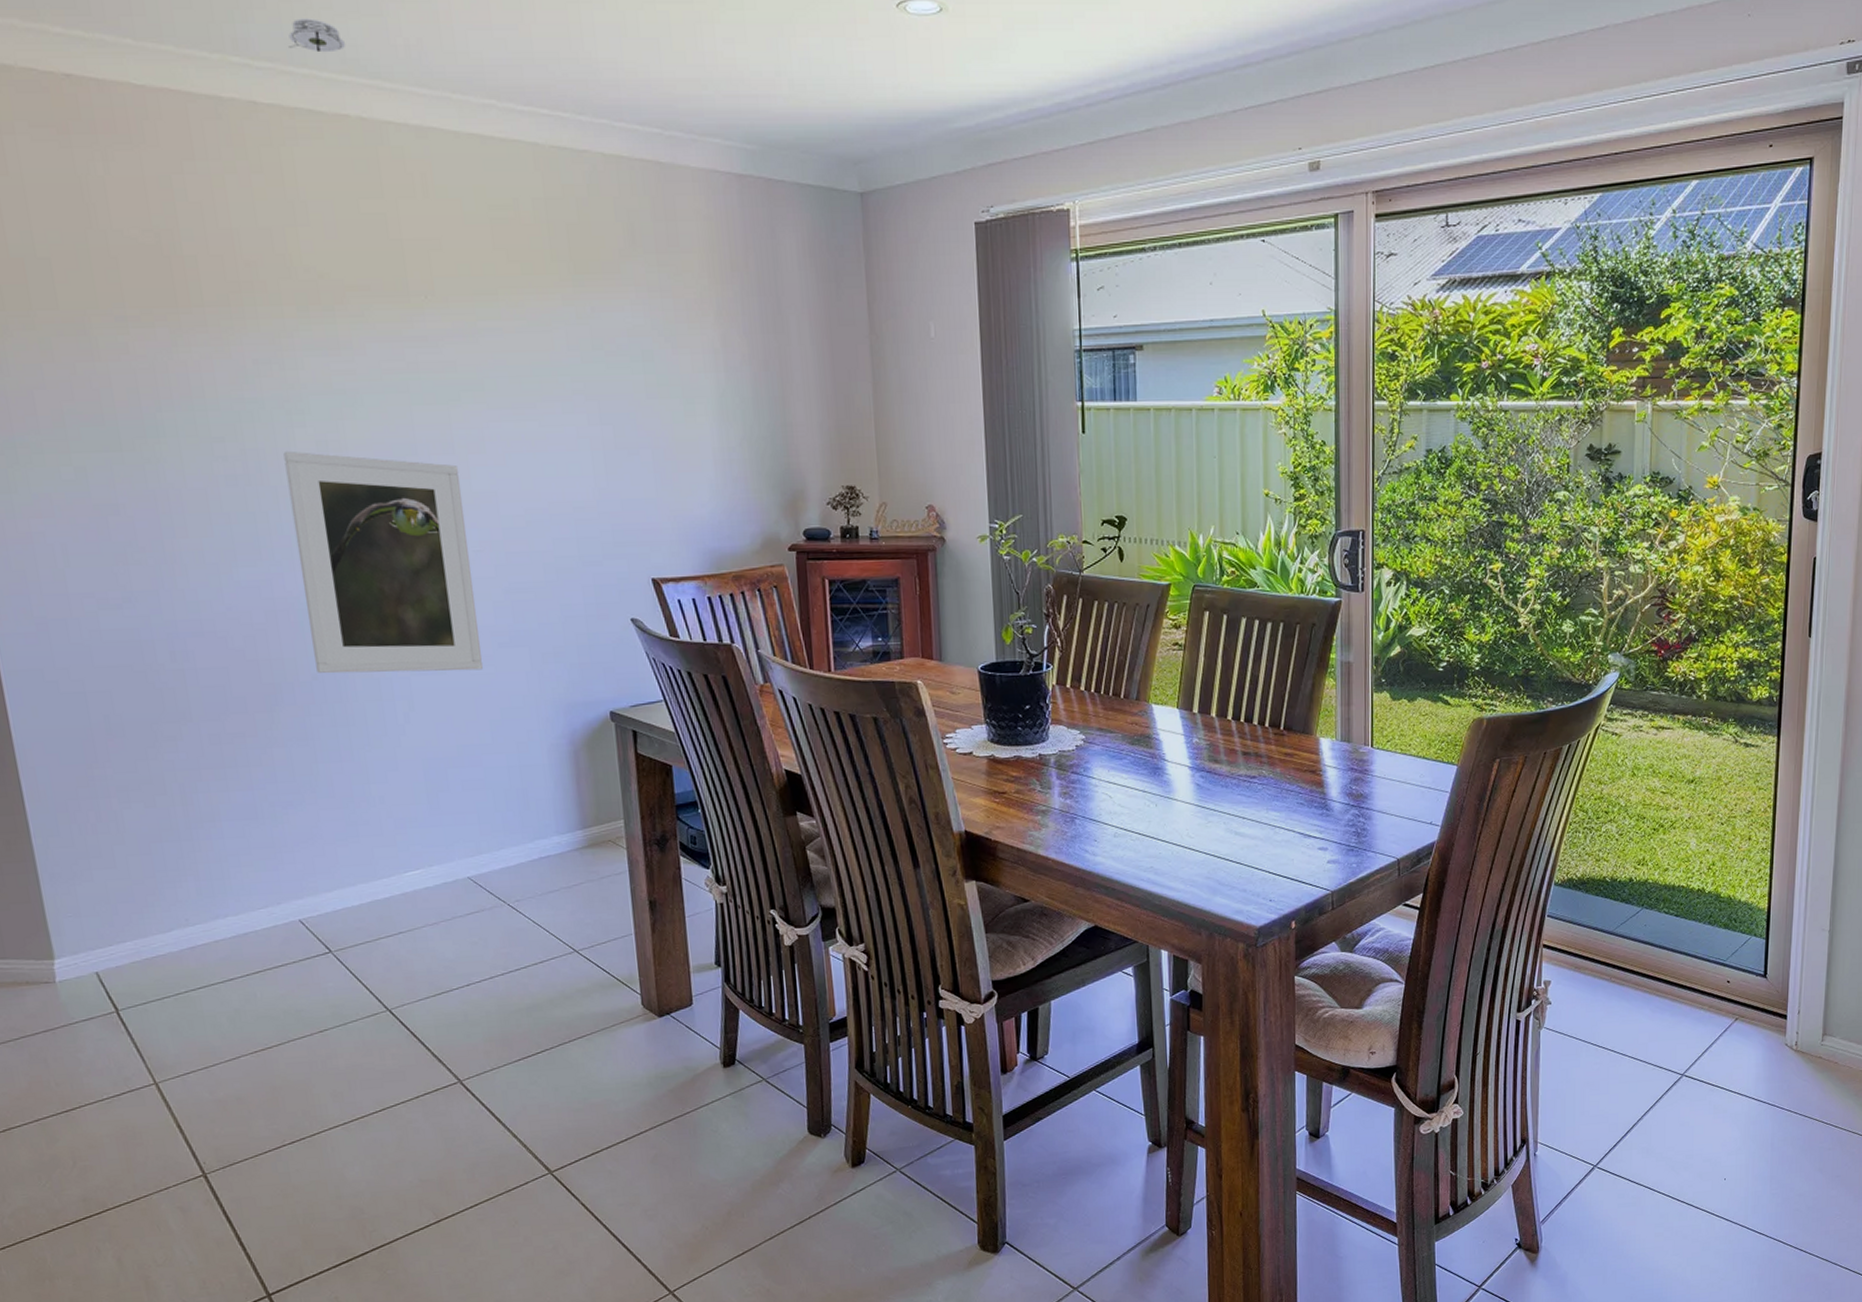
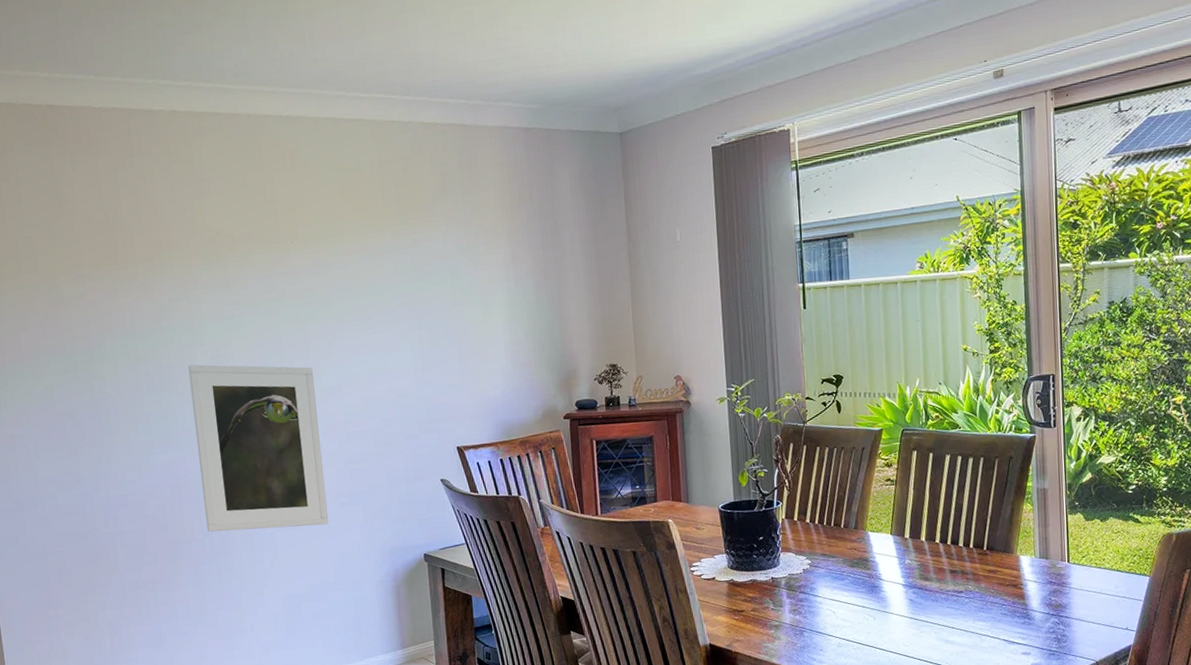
smoke detector: present [289,18,346,53] -> none [199,47,239,71]

